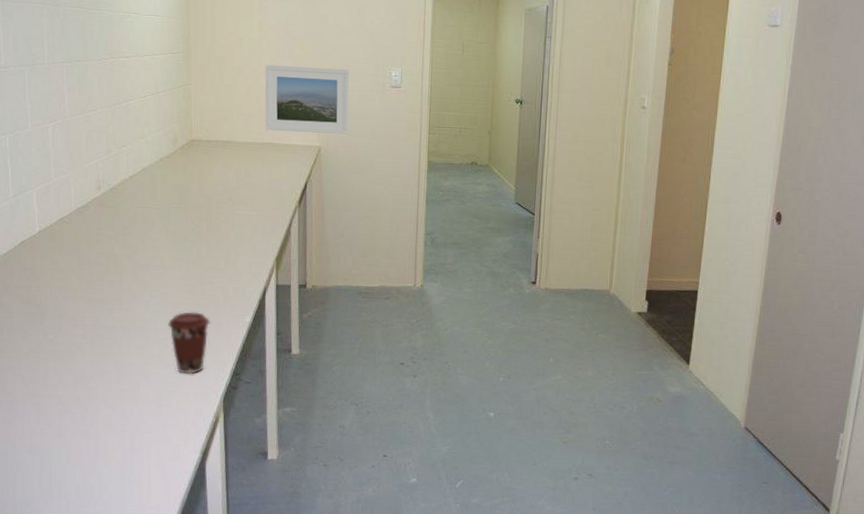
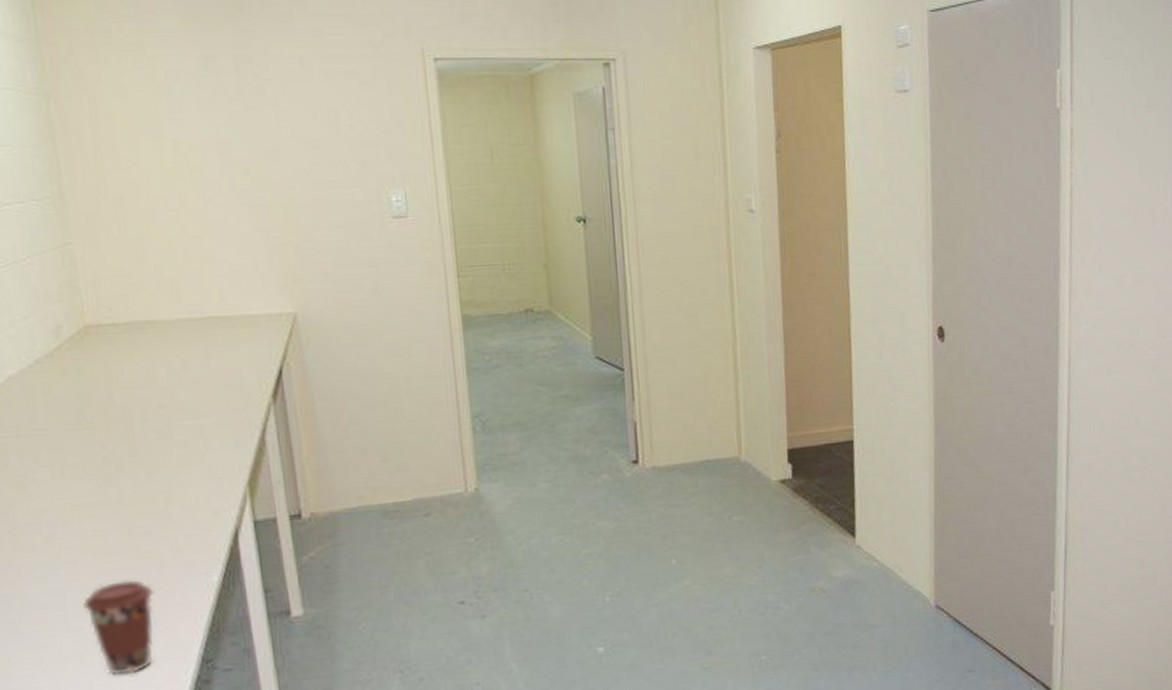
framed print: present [265,64,349,134] -> none [191,199,336,299]

